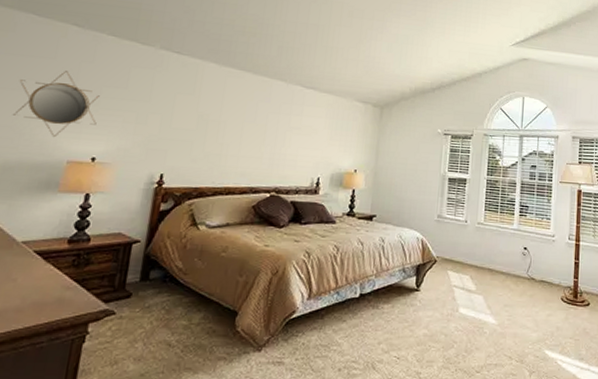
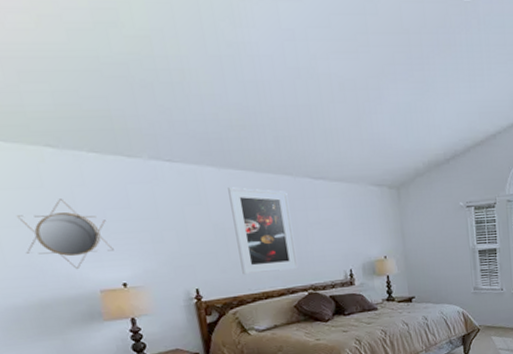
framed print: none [211,84,277,170] -> present [228,187,298,275]

